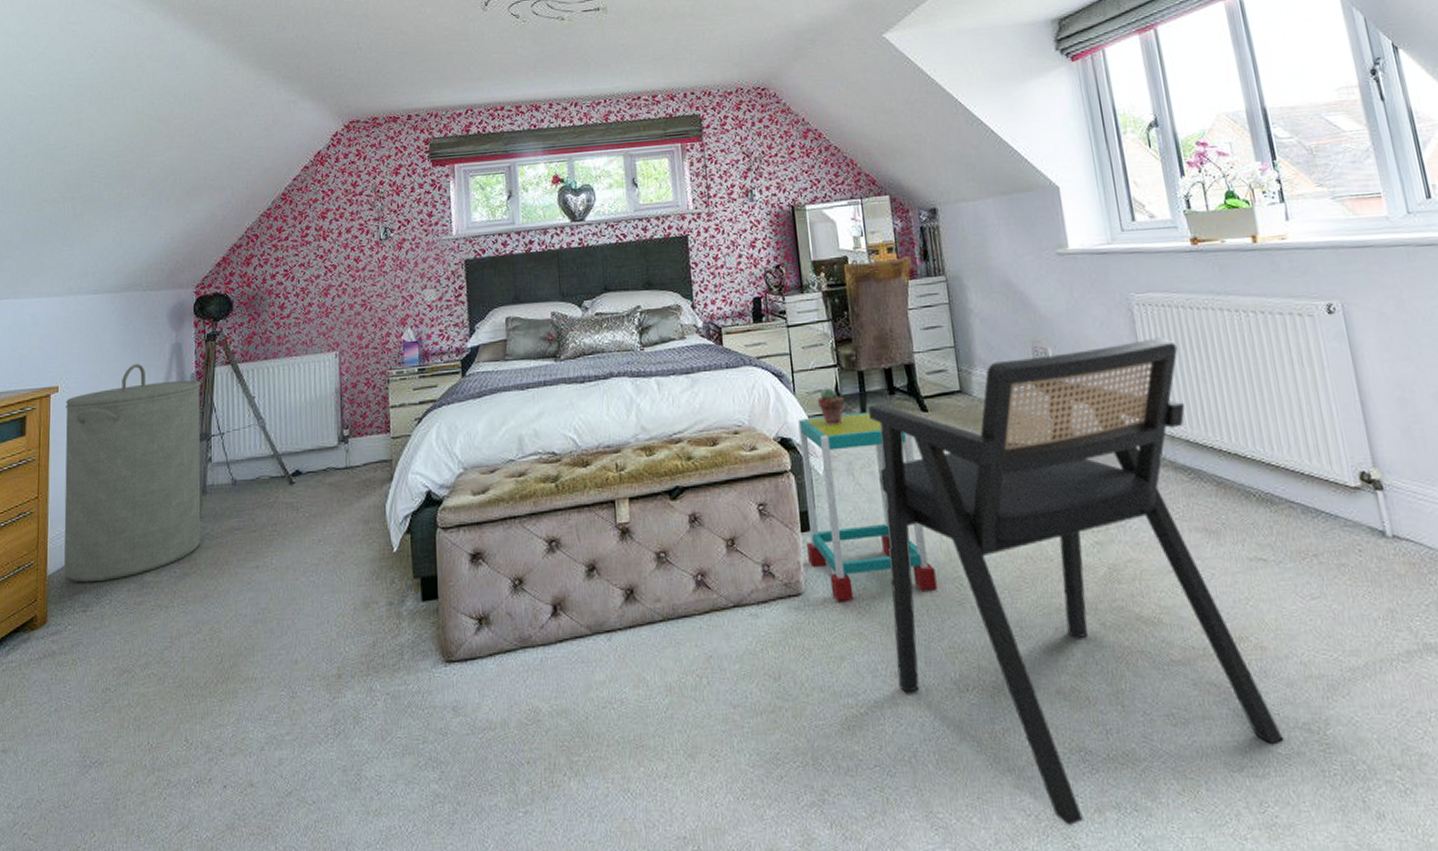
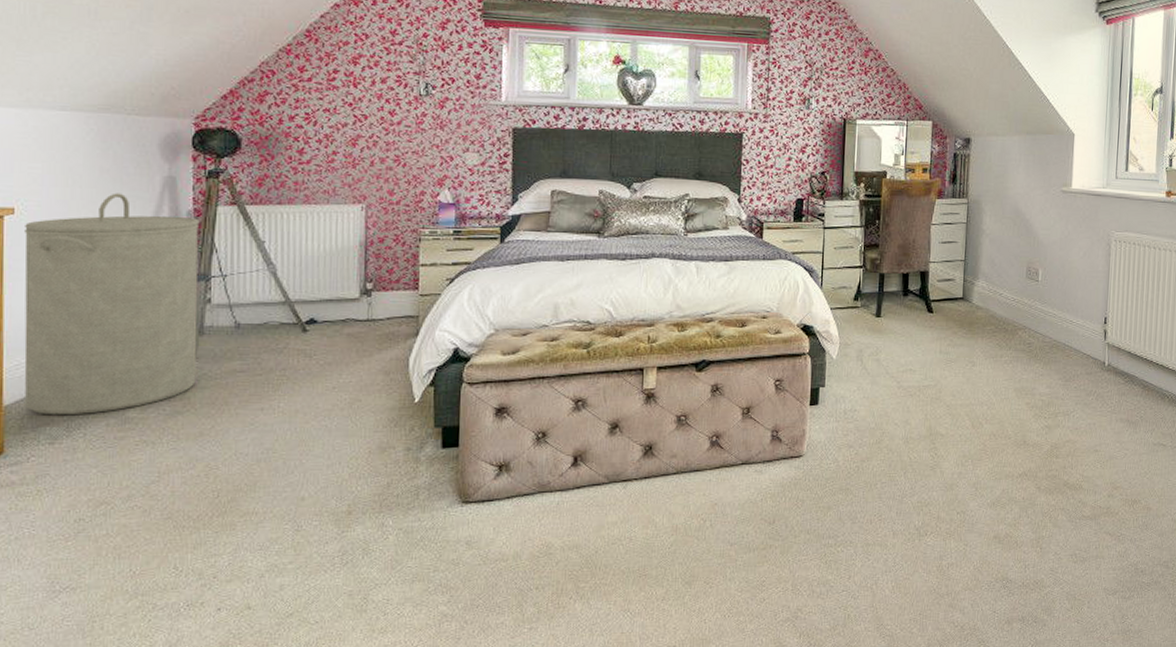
side table: present [798,411,937,601] -> none [812,308,917,463]
potted succulent: present [817,388,844,426] -> none [840,285,864,318]
armchair: present [867,337,1284,825] -> none [872,269,1149,633]

